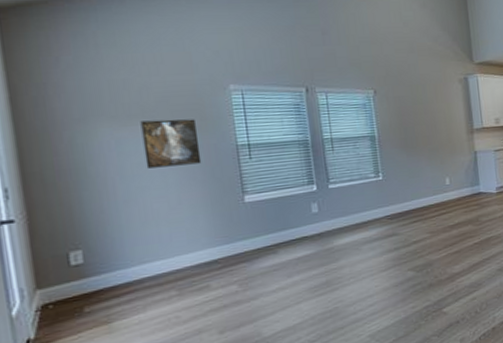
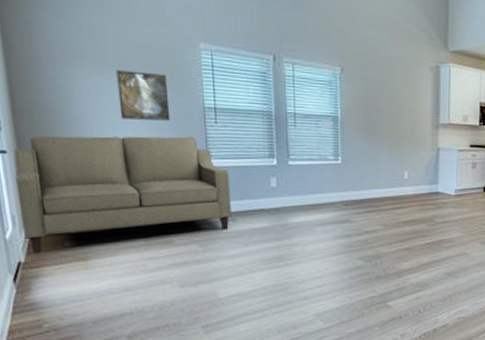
sofa: none [22,175,272,326] -> present [13,136,231,253]

